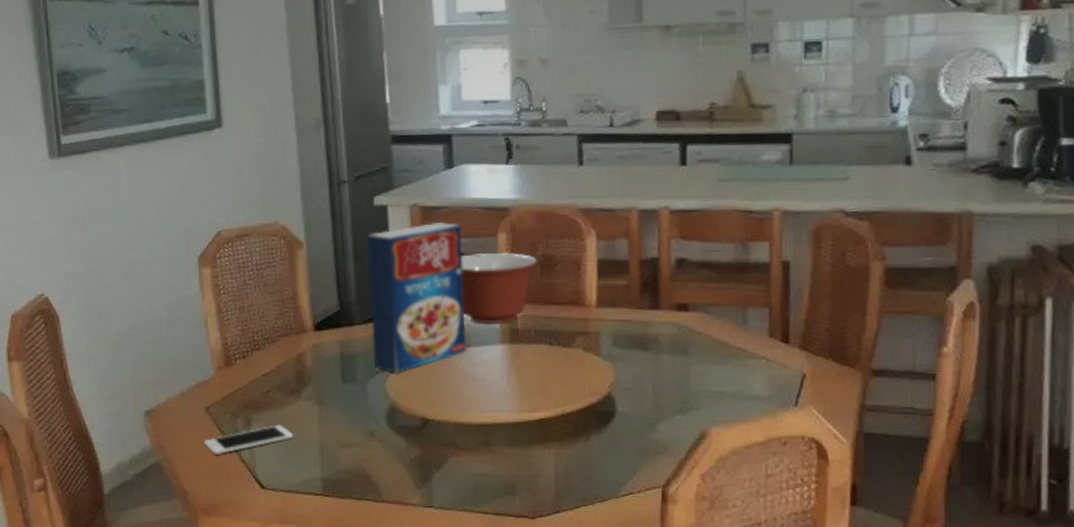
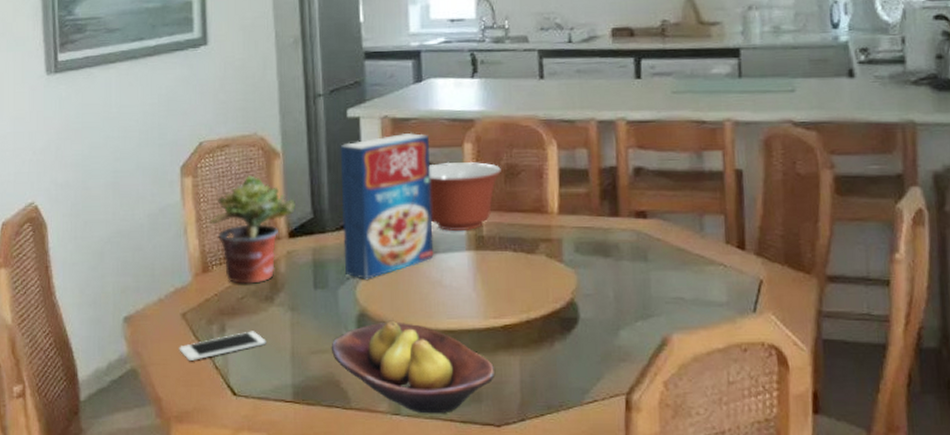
potted plant: none [232,266,321,378] -> present [210,175,295,284]
fruit bowl: none [360,415,530,506] -> present [331,321,496,414]

